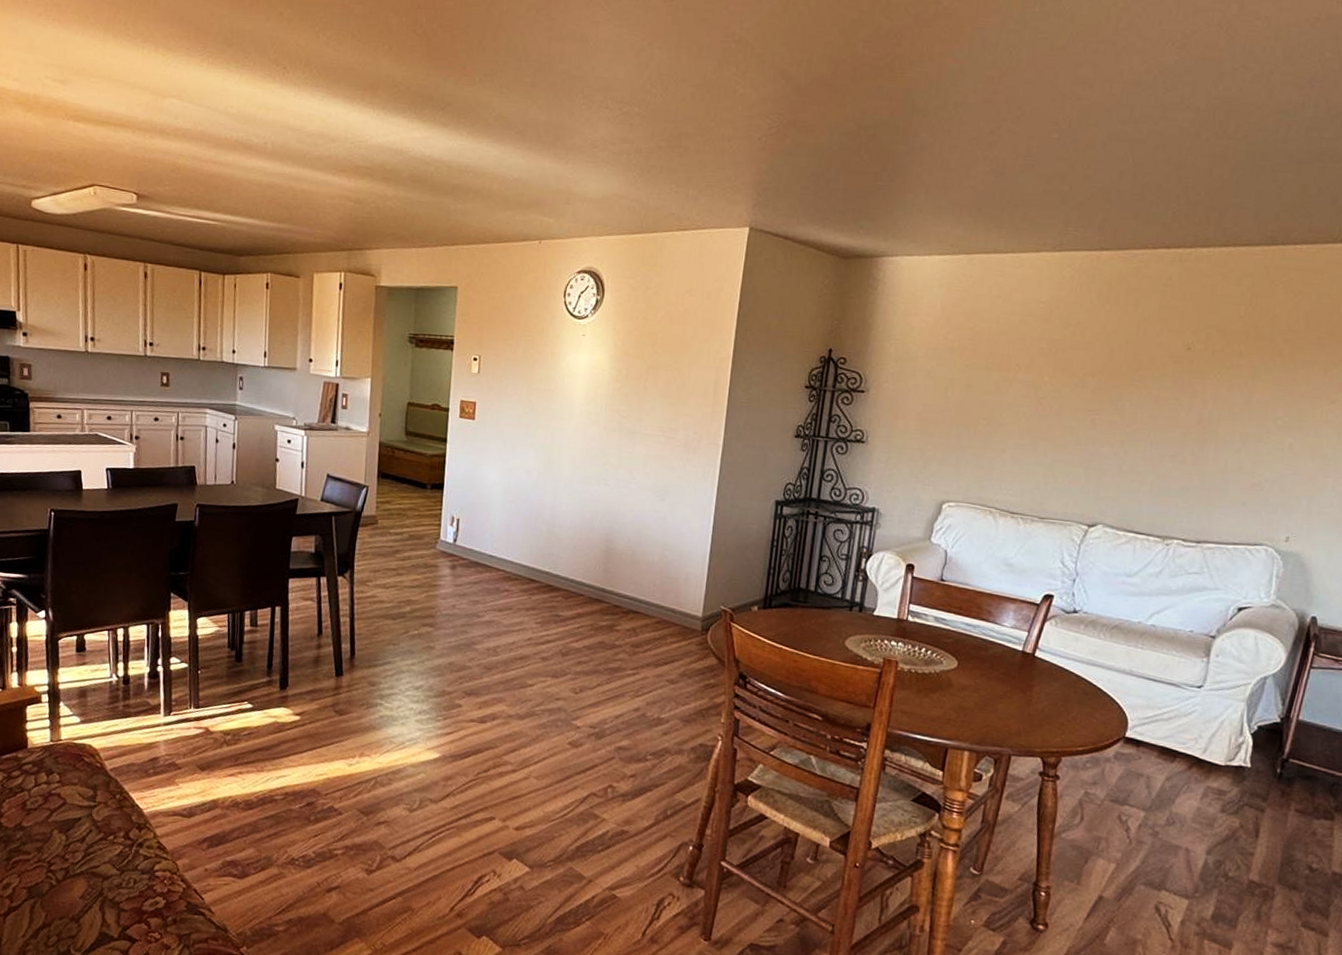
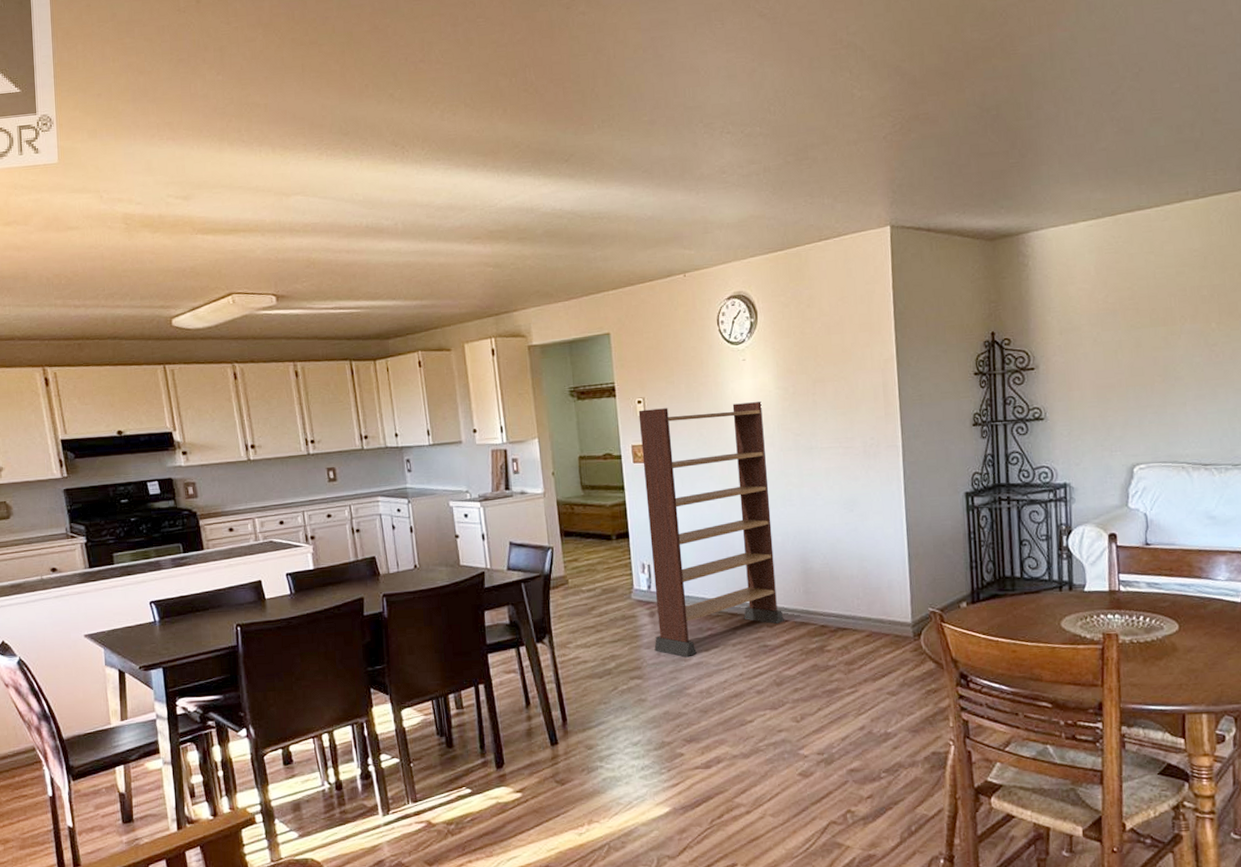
bookshelf: none [450,367,594,614] -> present [638,402,784,658]

